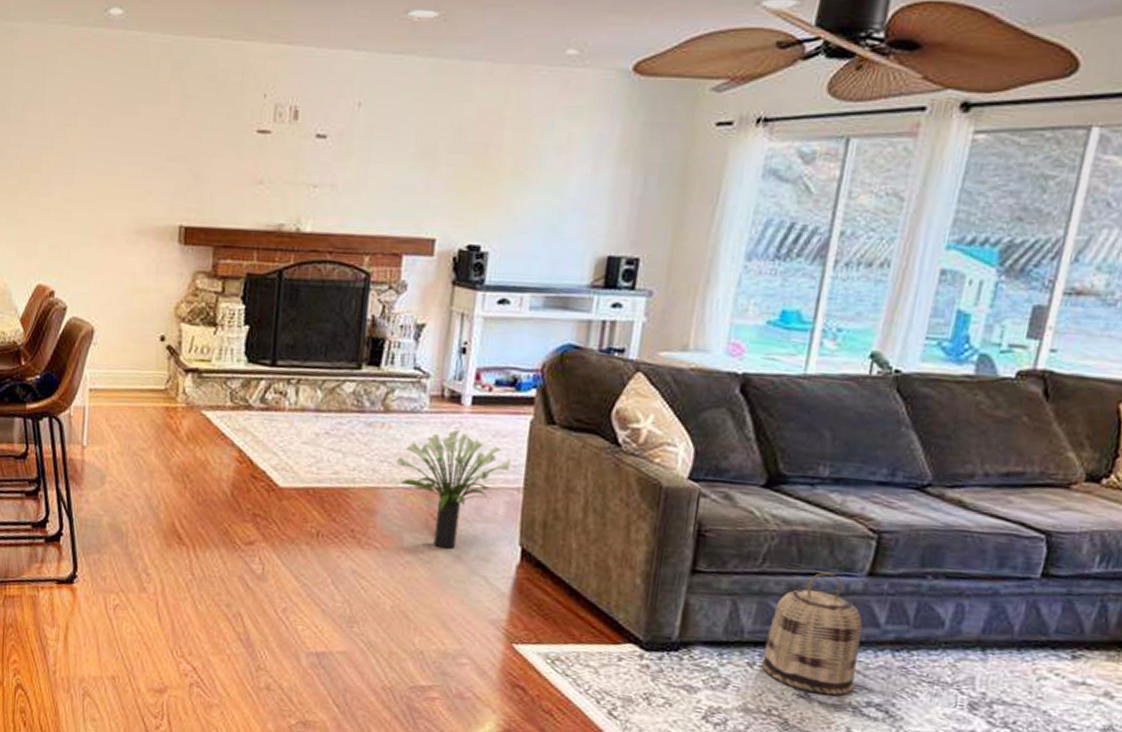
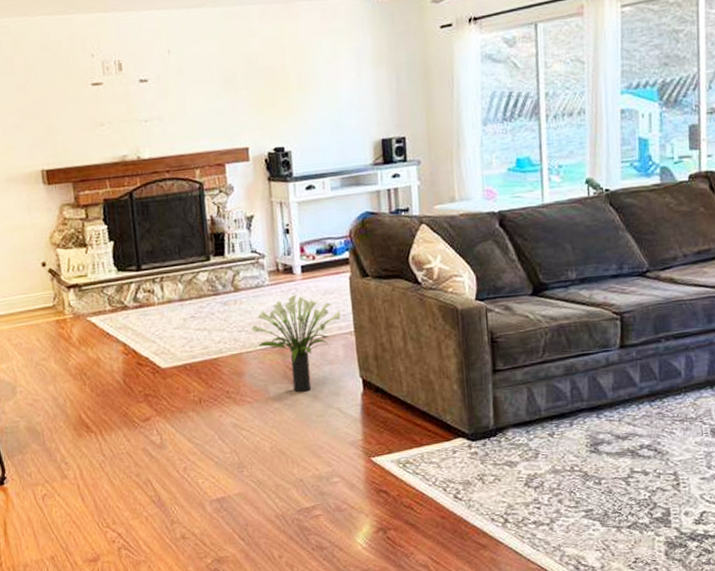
basket: present [760,572,863,696] -> none [558,352,629,447]

